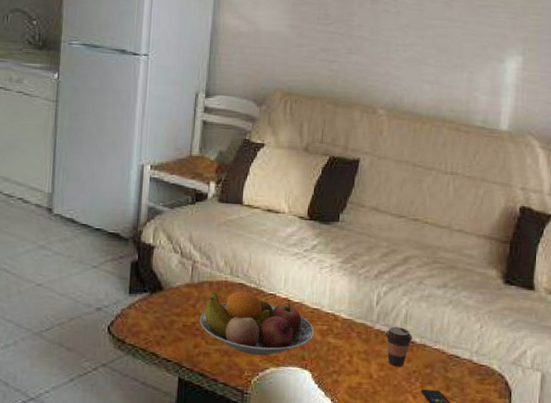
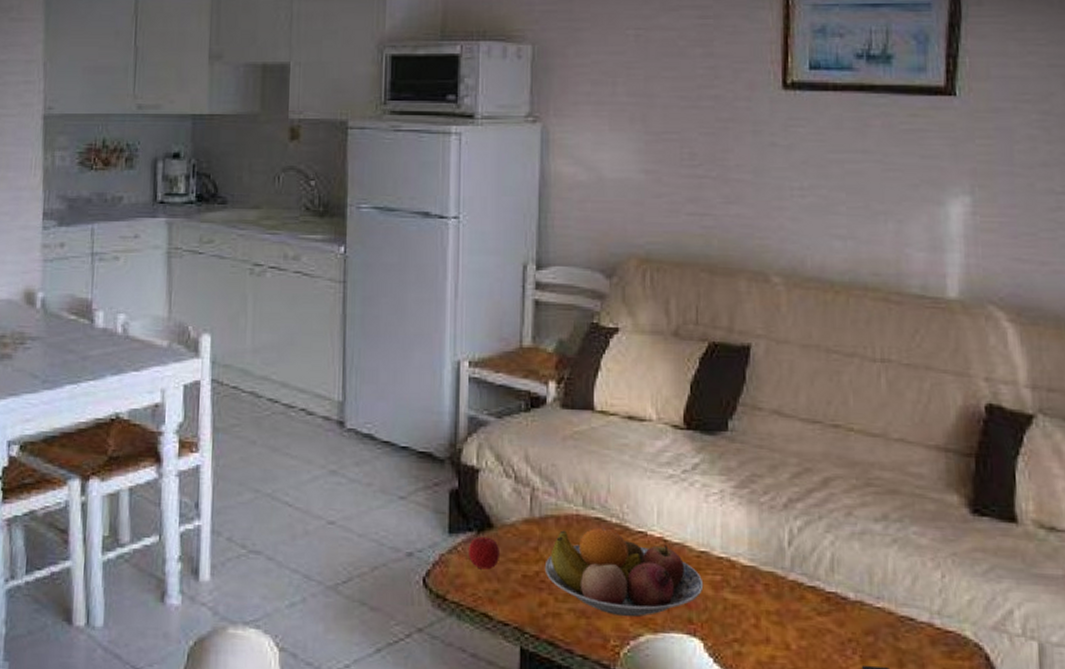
apple: none [143,293,168,321] -> present [469,532,501,570]
coffee cup: present [385,326,413,367] -> none [803,575,844,634]

